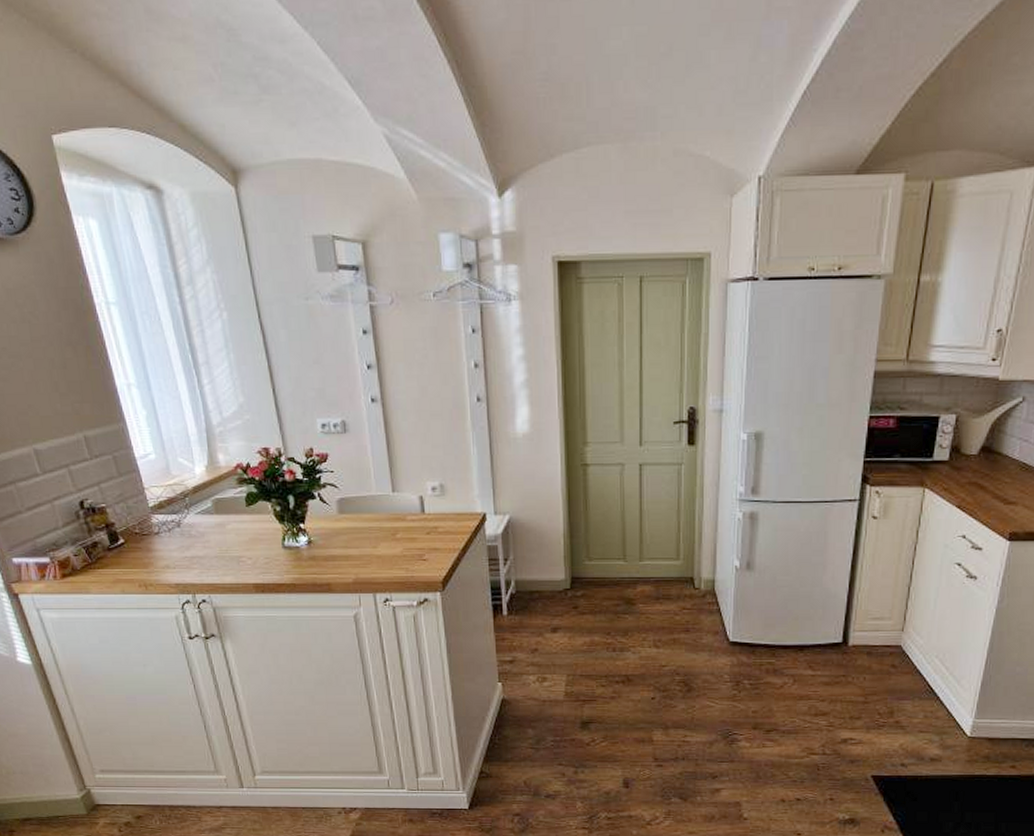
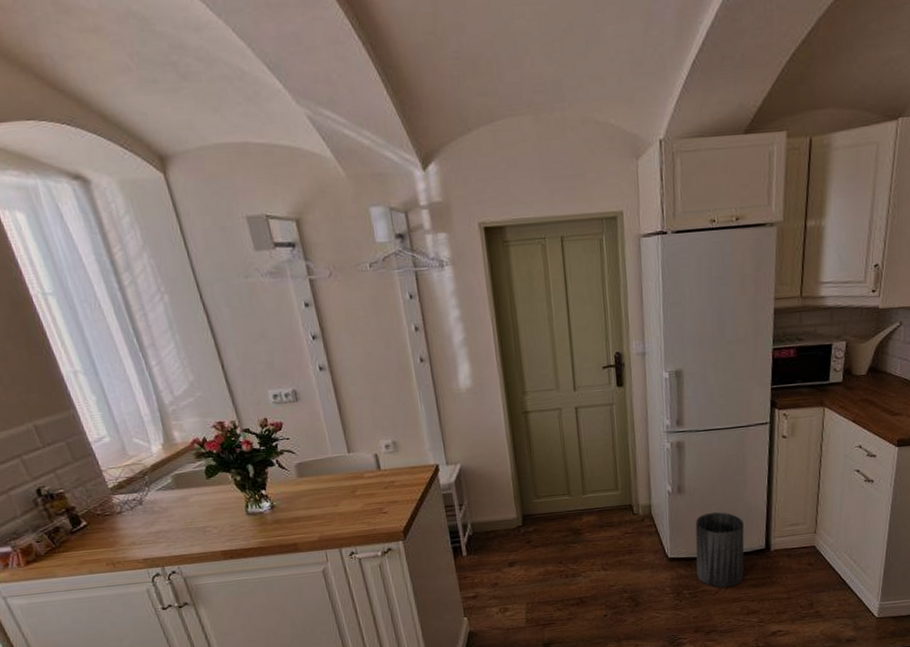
trash can: none [761,596,821,682] -> present [695,512,745,588]

